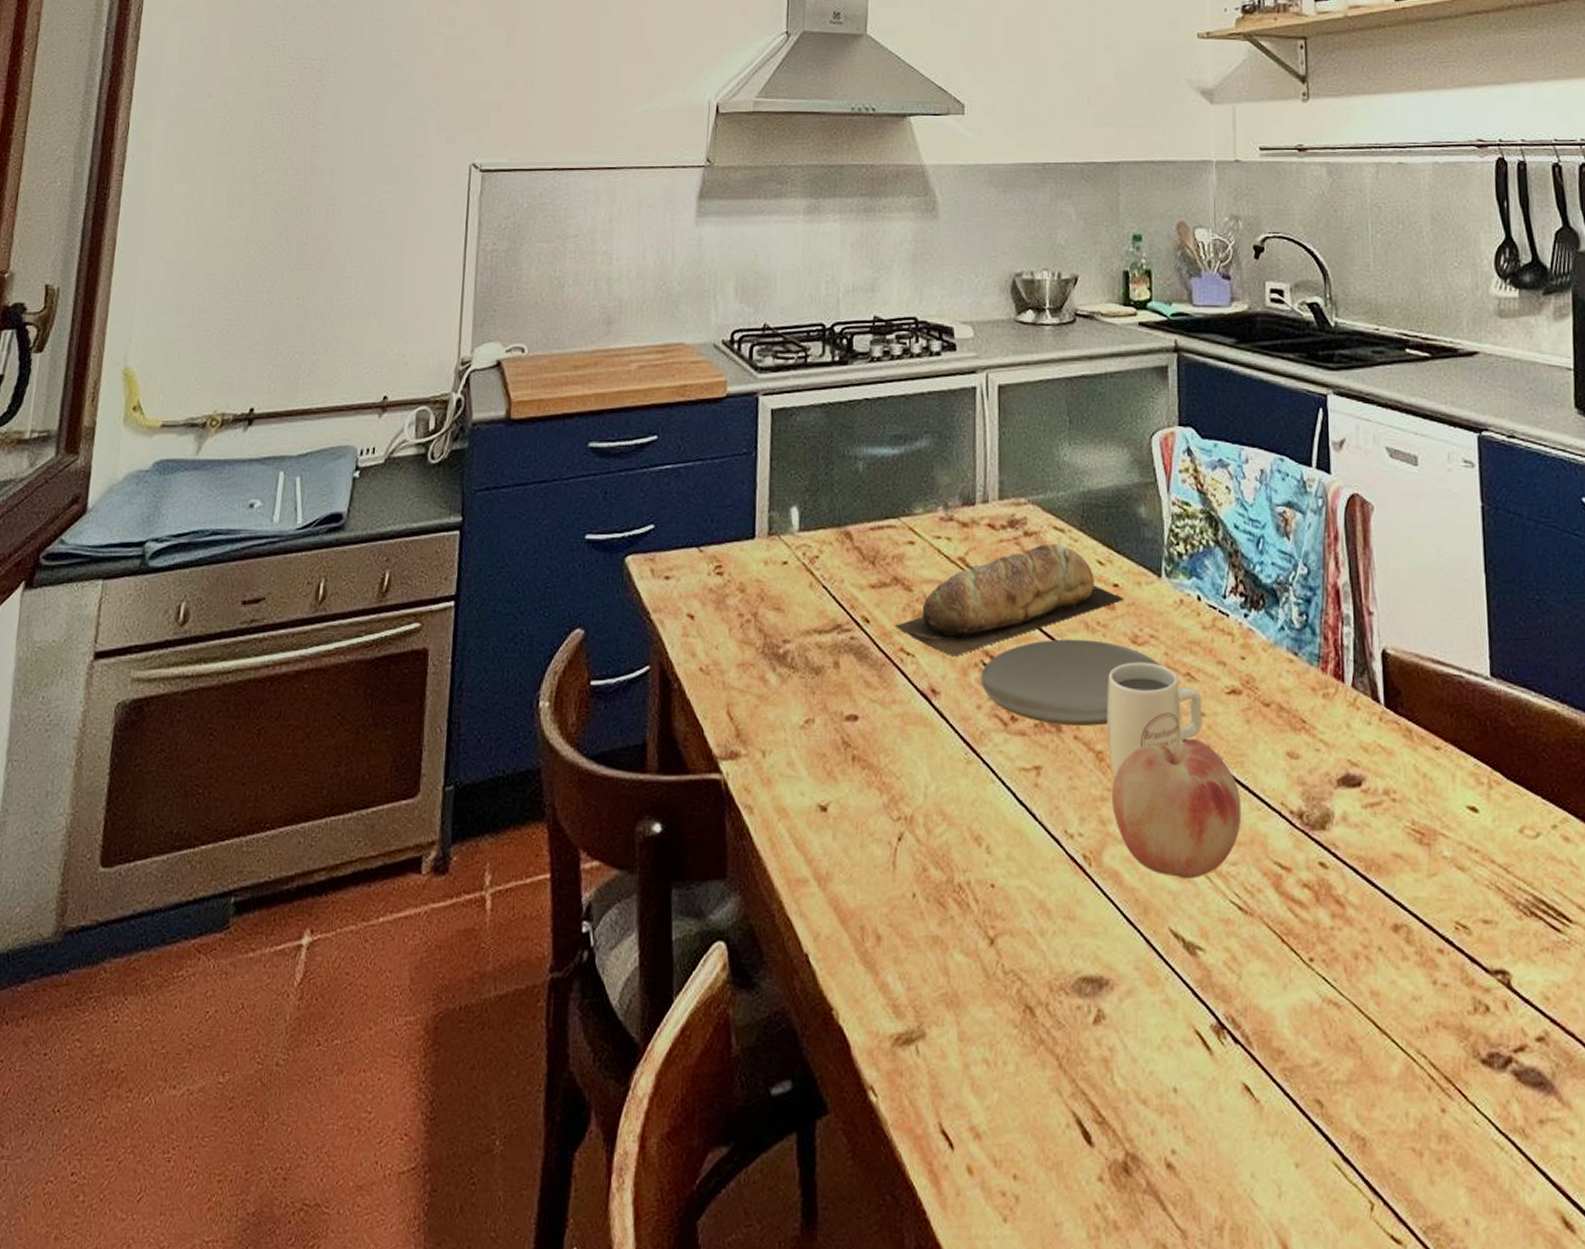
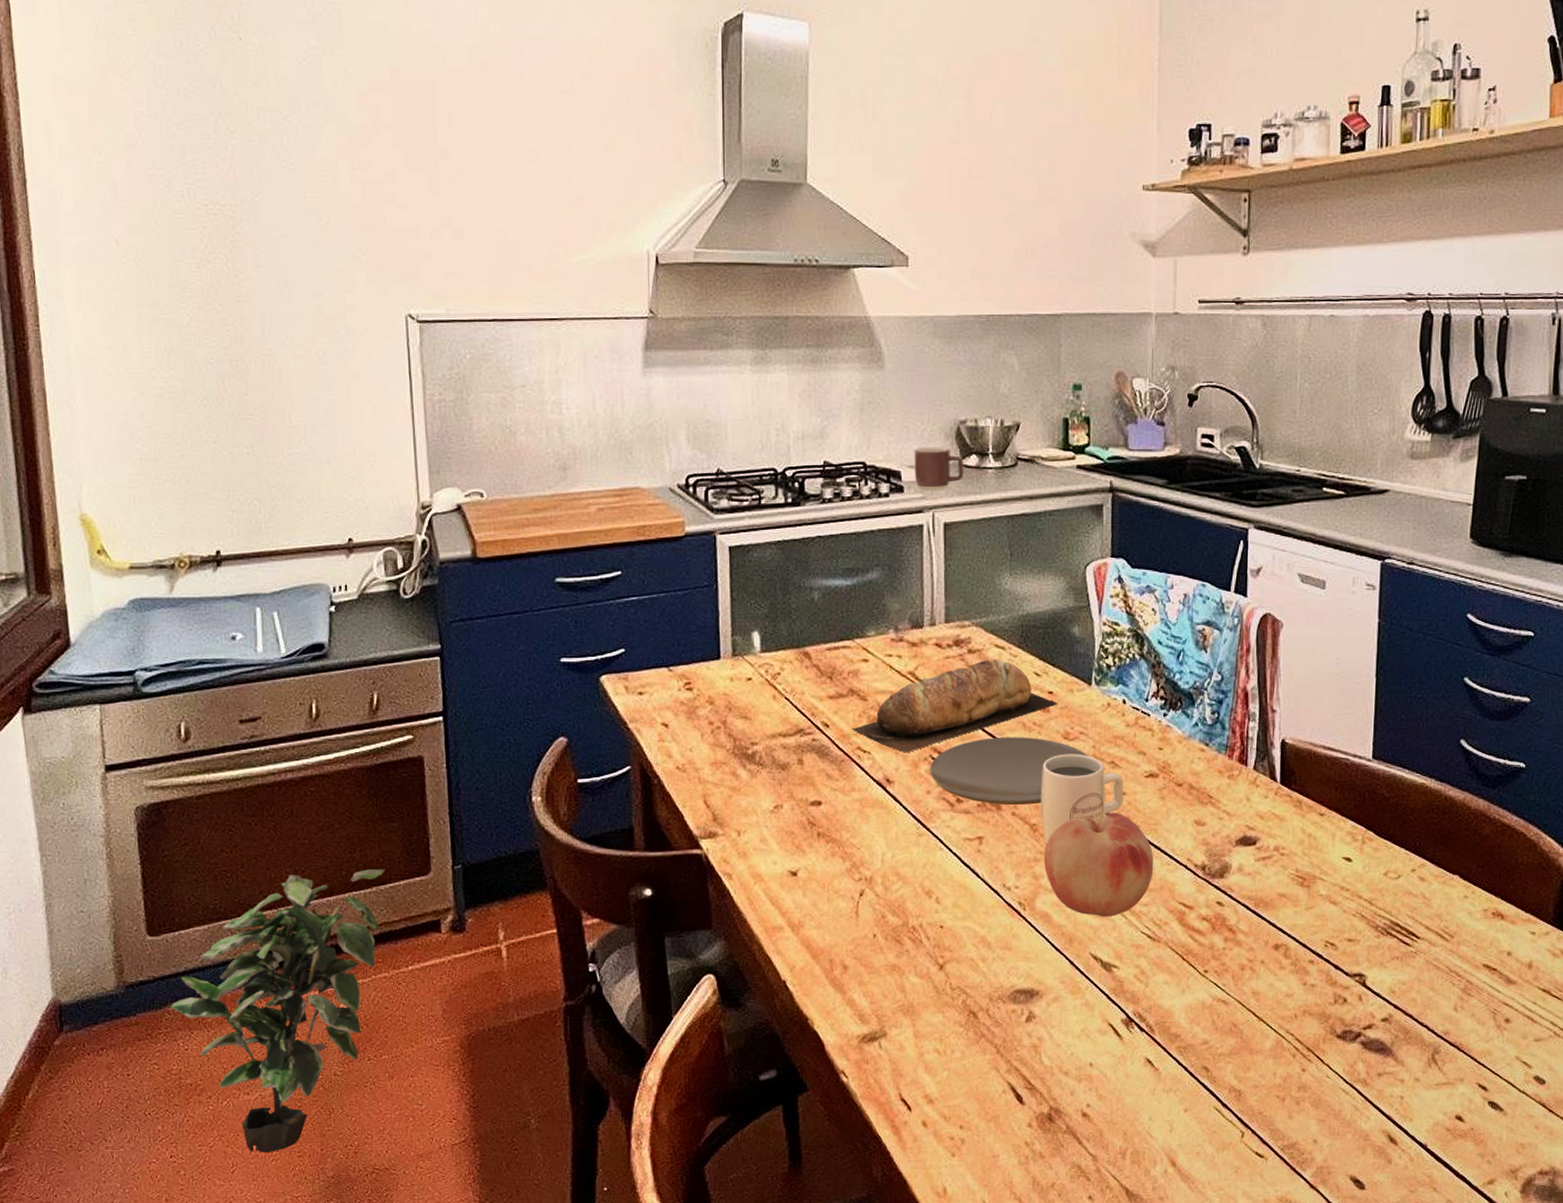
potted plant: none [108,788,370,1175] -> present [171,868,385,1153]
mug: none [967,301,1019,348] -> present [914,447,964,490]

